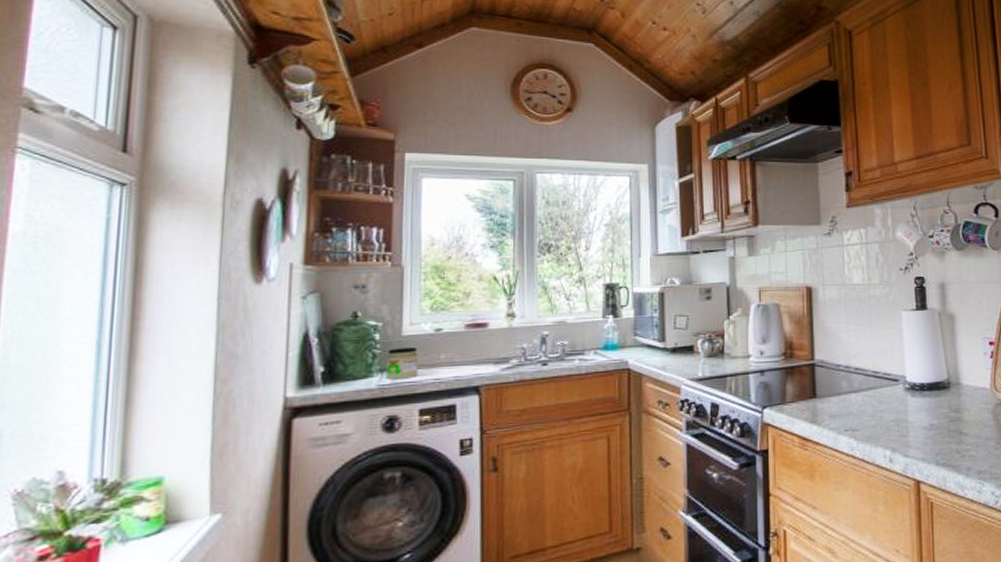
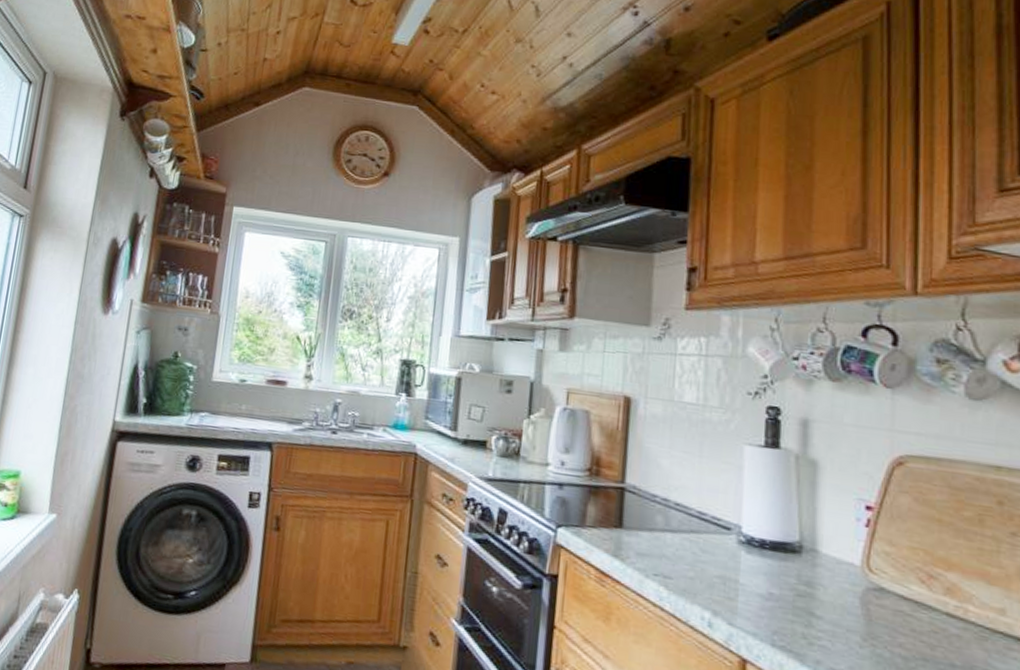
jar: present [386,347,419,381] -> none [194,392,224,424]

